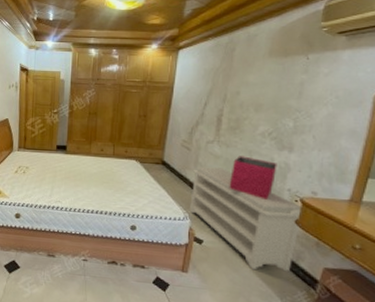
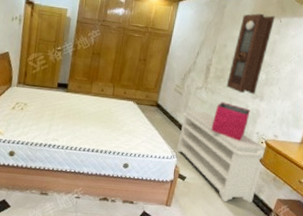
pendulum clock: none [243,53,300,146] -> present [226,13,275,95]

